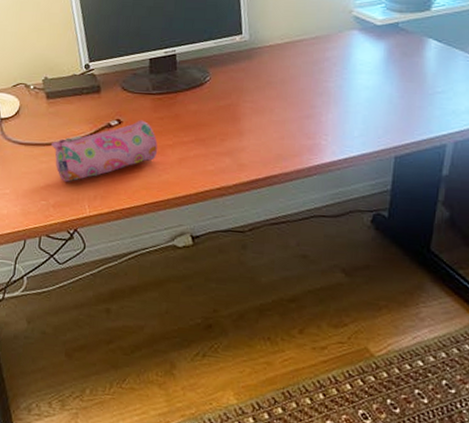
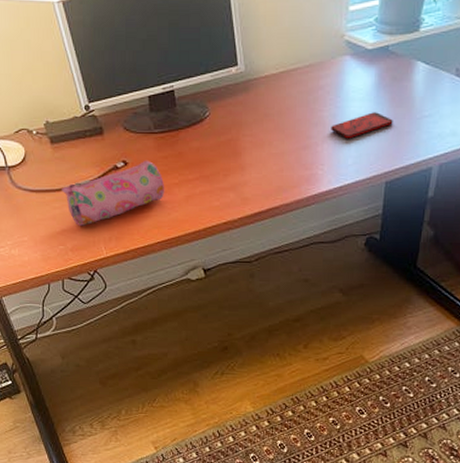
smartphone: none [336,85,403,111] -> present [331,112,393,139]

